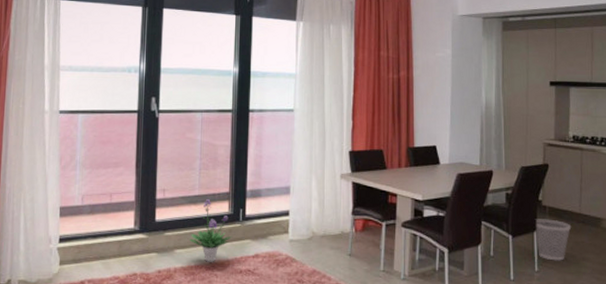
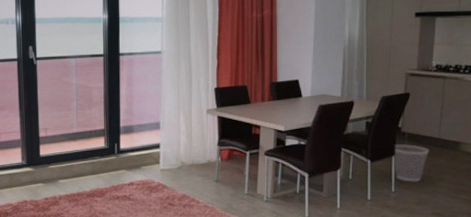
potted plant: present [189,198,233,262] -> none [71,135,110,190]

